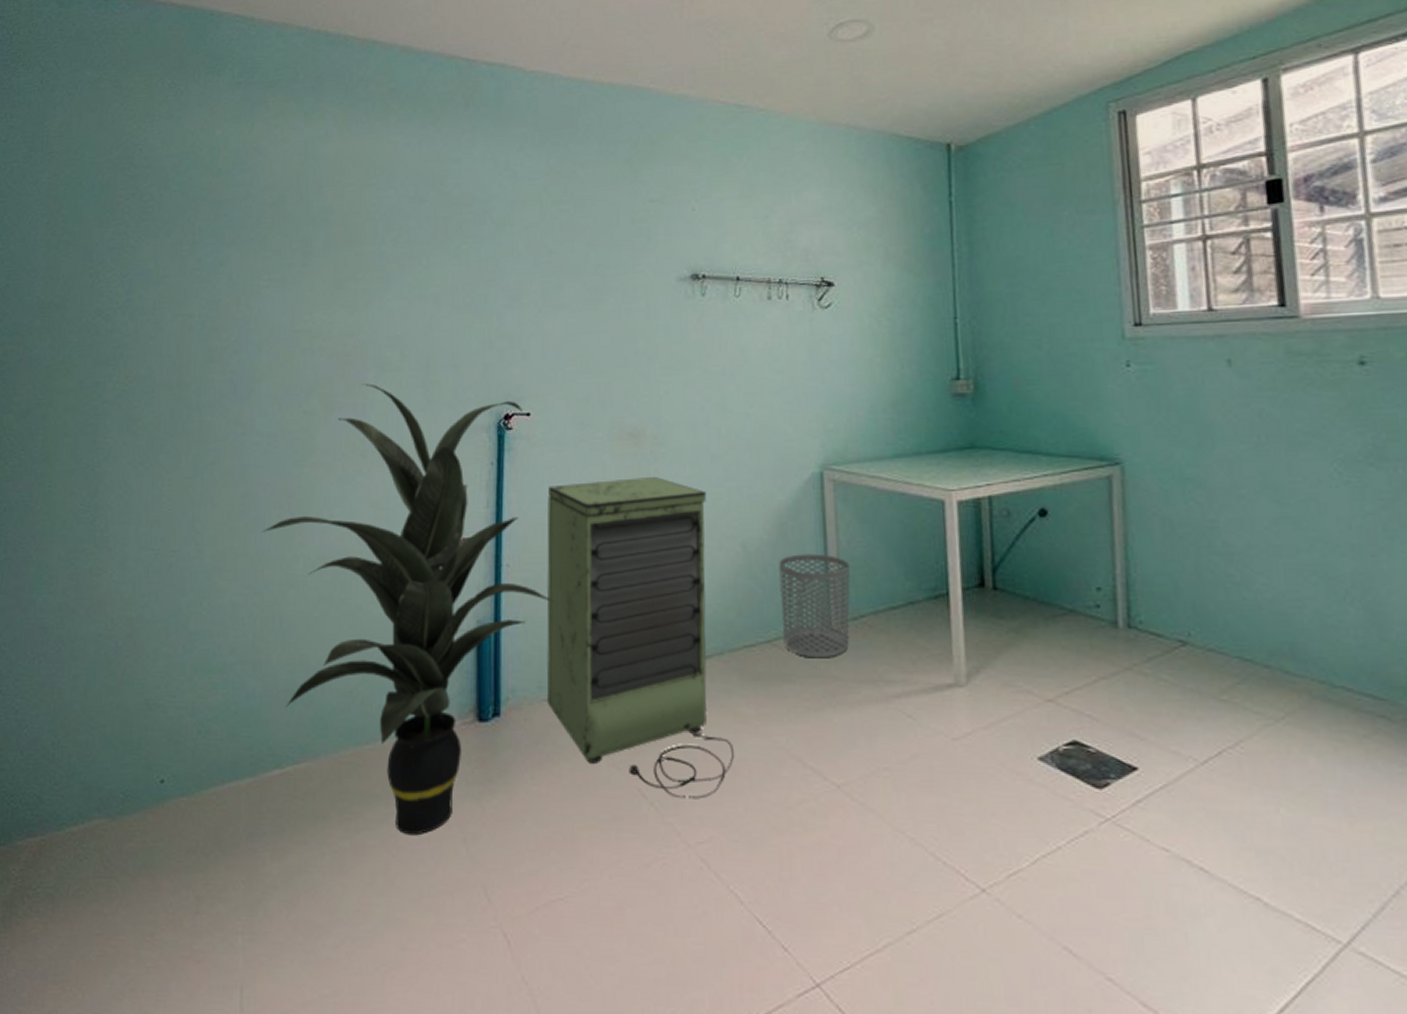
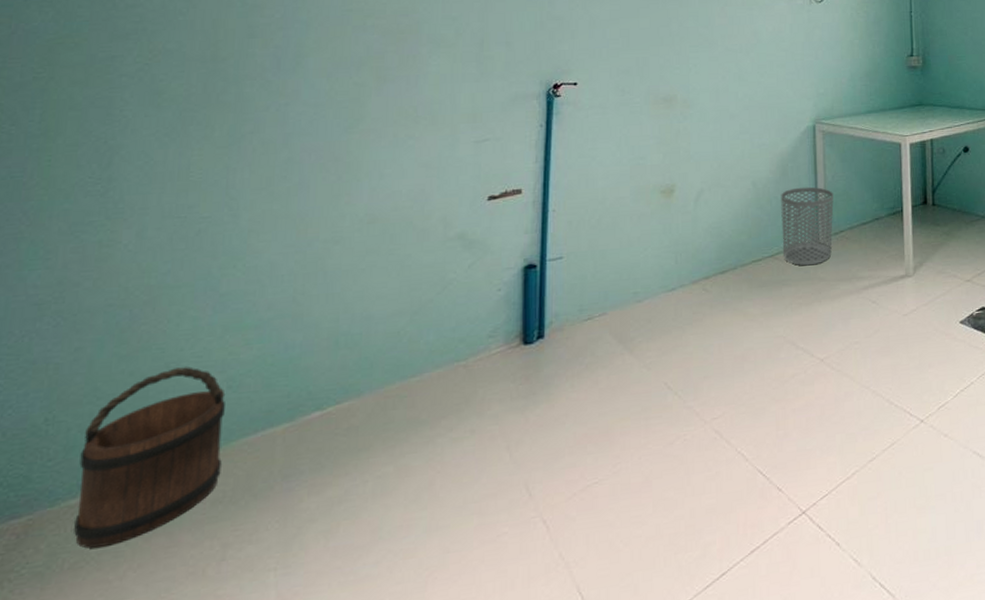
bucket: none [76,706,196,879] -> present [74,366,226,549]
indoor plant: present [261,383,554,836] -> none [305,58,595,452]
storage cabinet: present [546,477,735,799] -> none [586,133,744,386]

